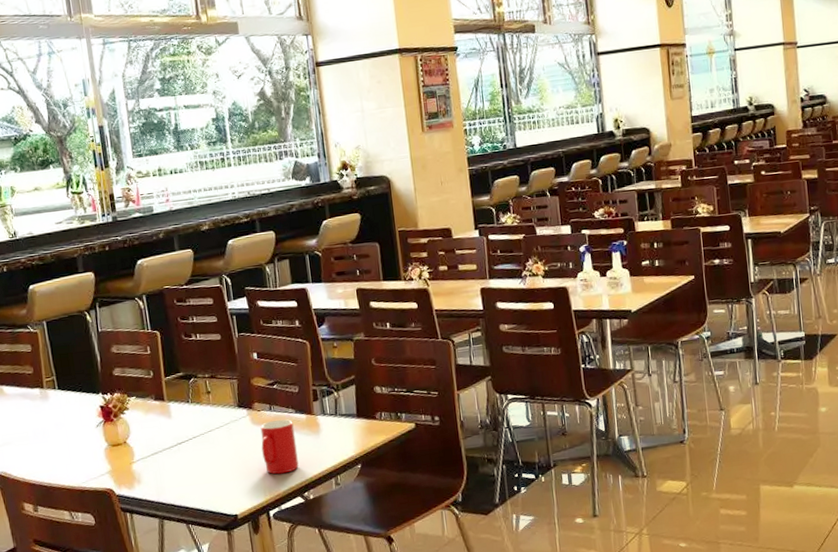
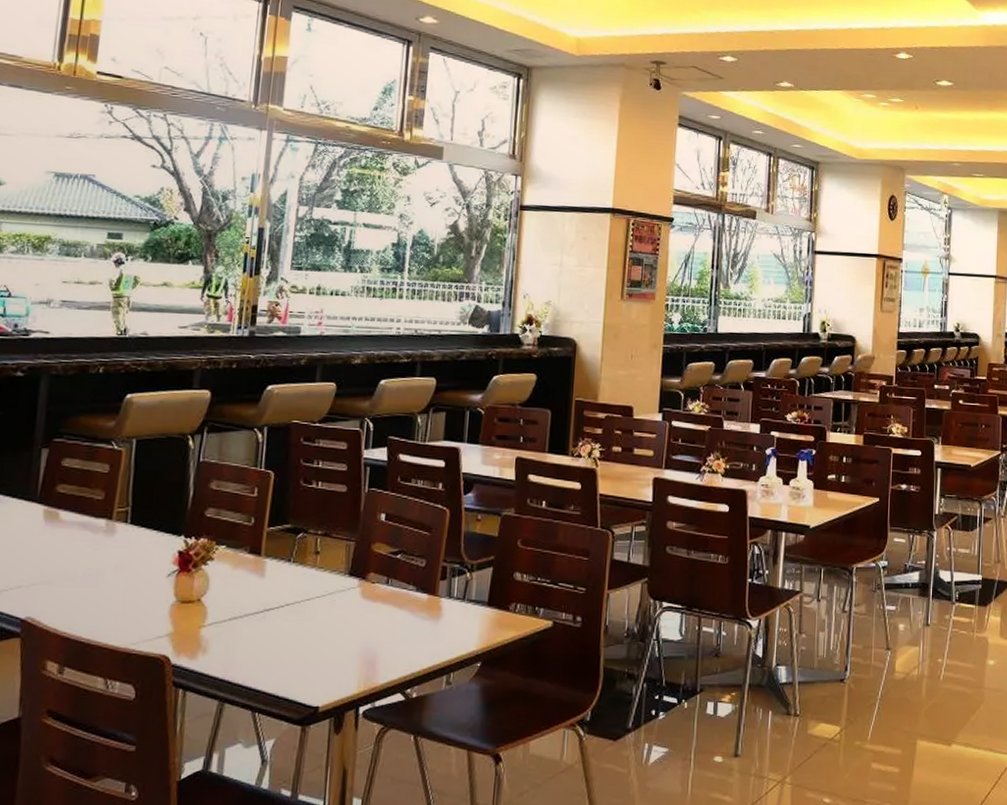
cup: present [260,419,299,475] -> none [365,596,411,663]

